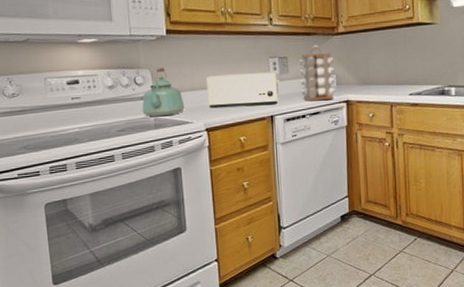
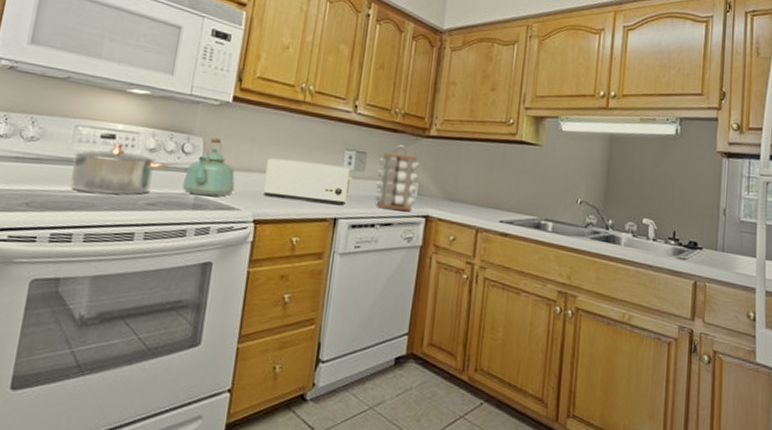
cooking pot: none [49,86,127,131] -> present [70,142,169,196]

